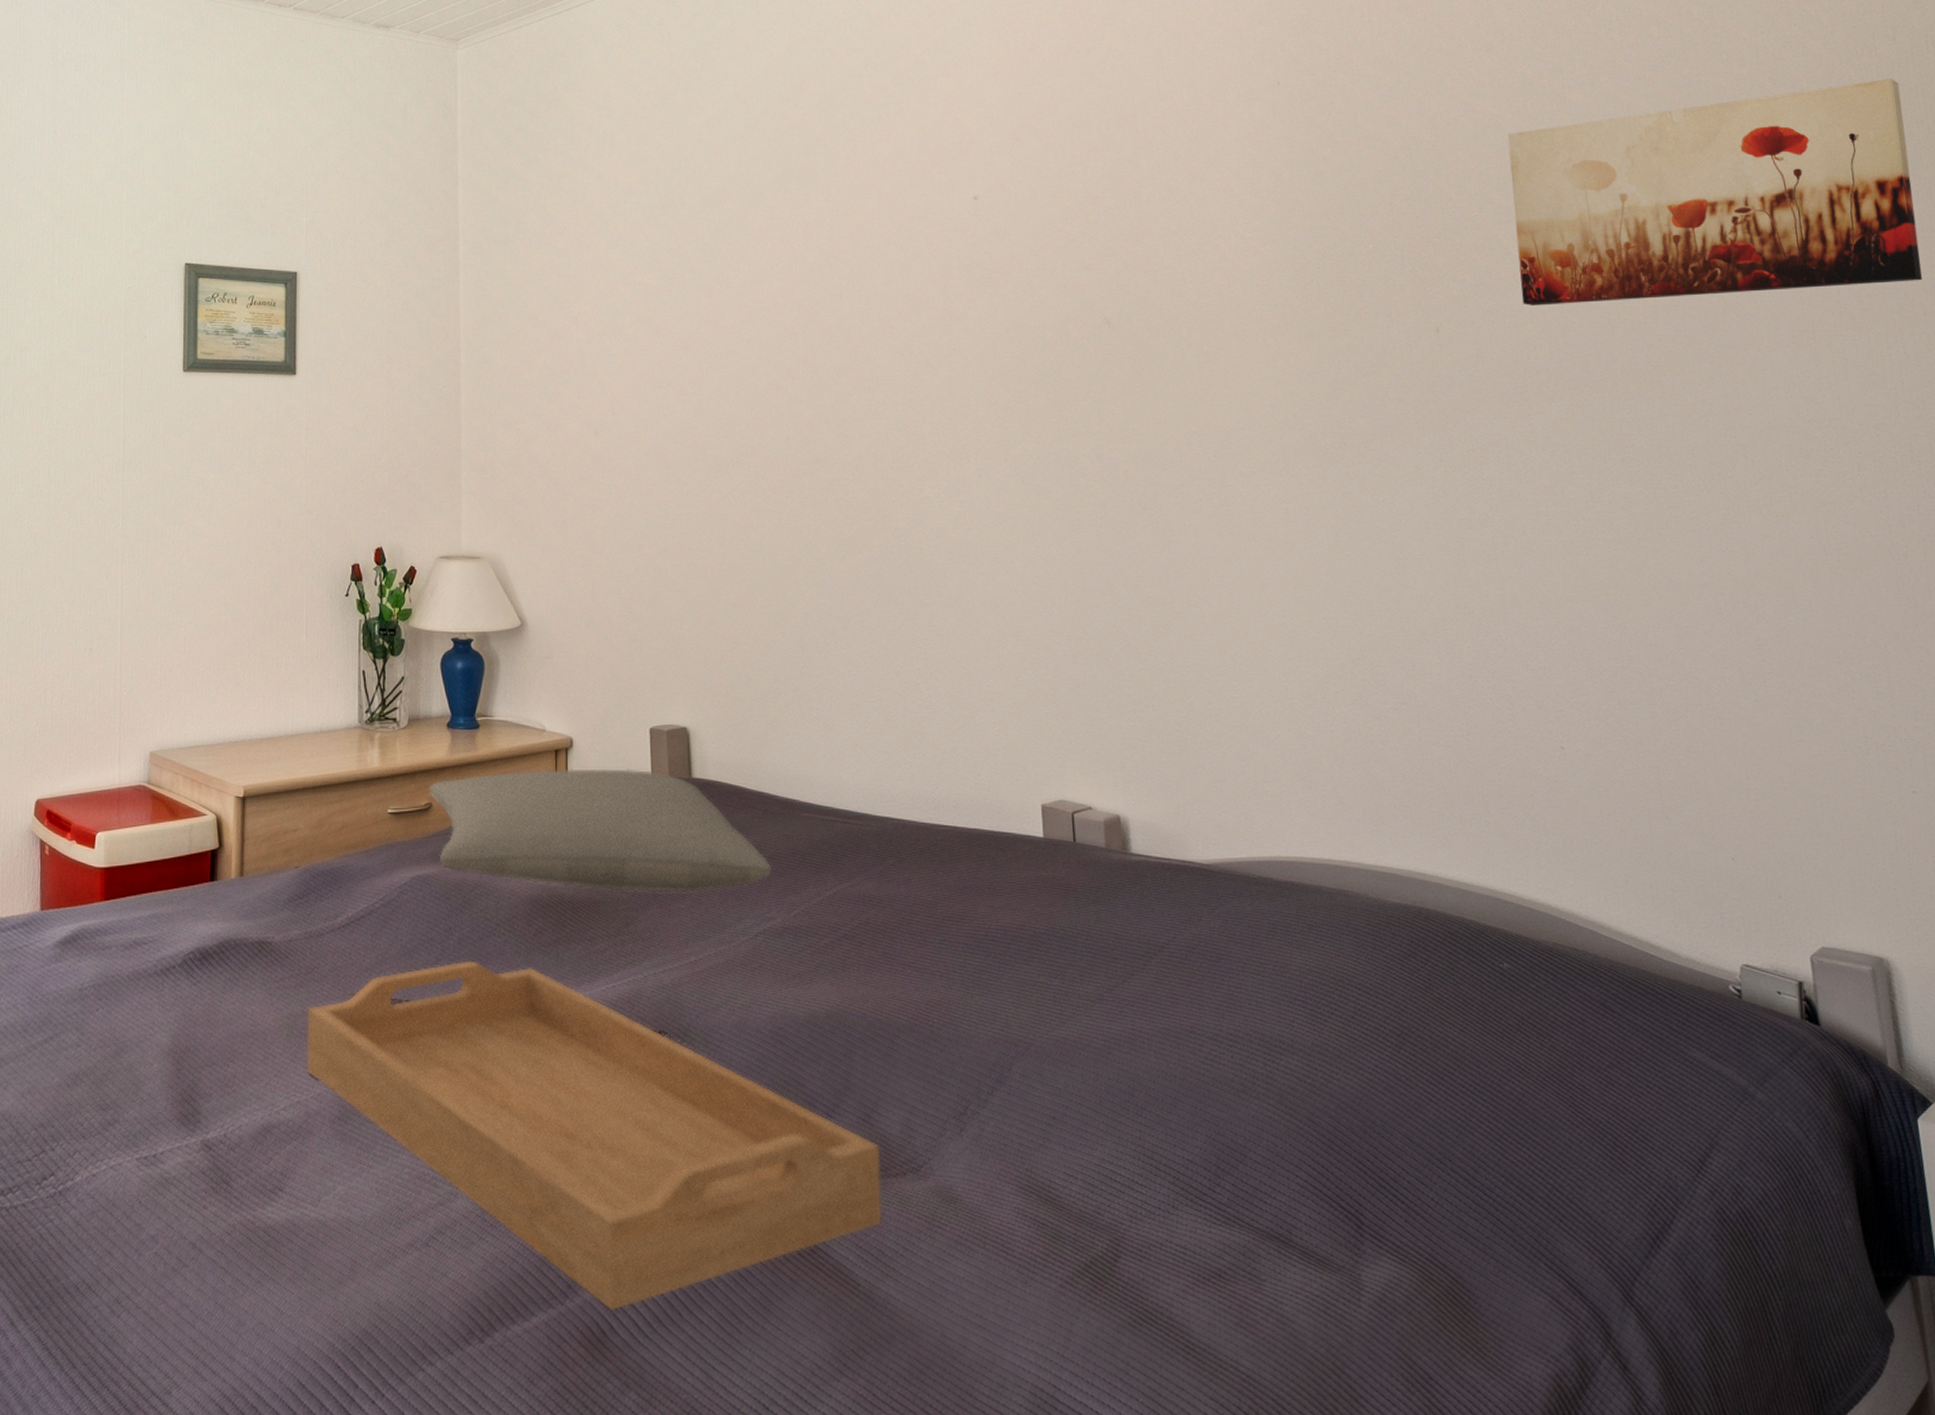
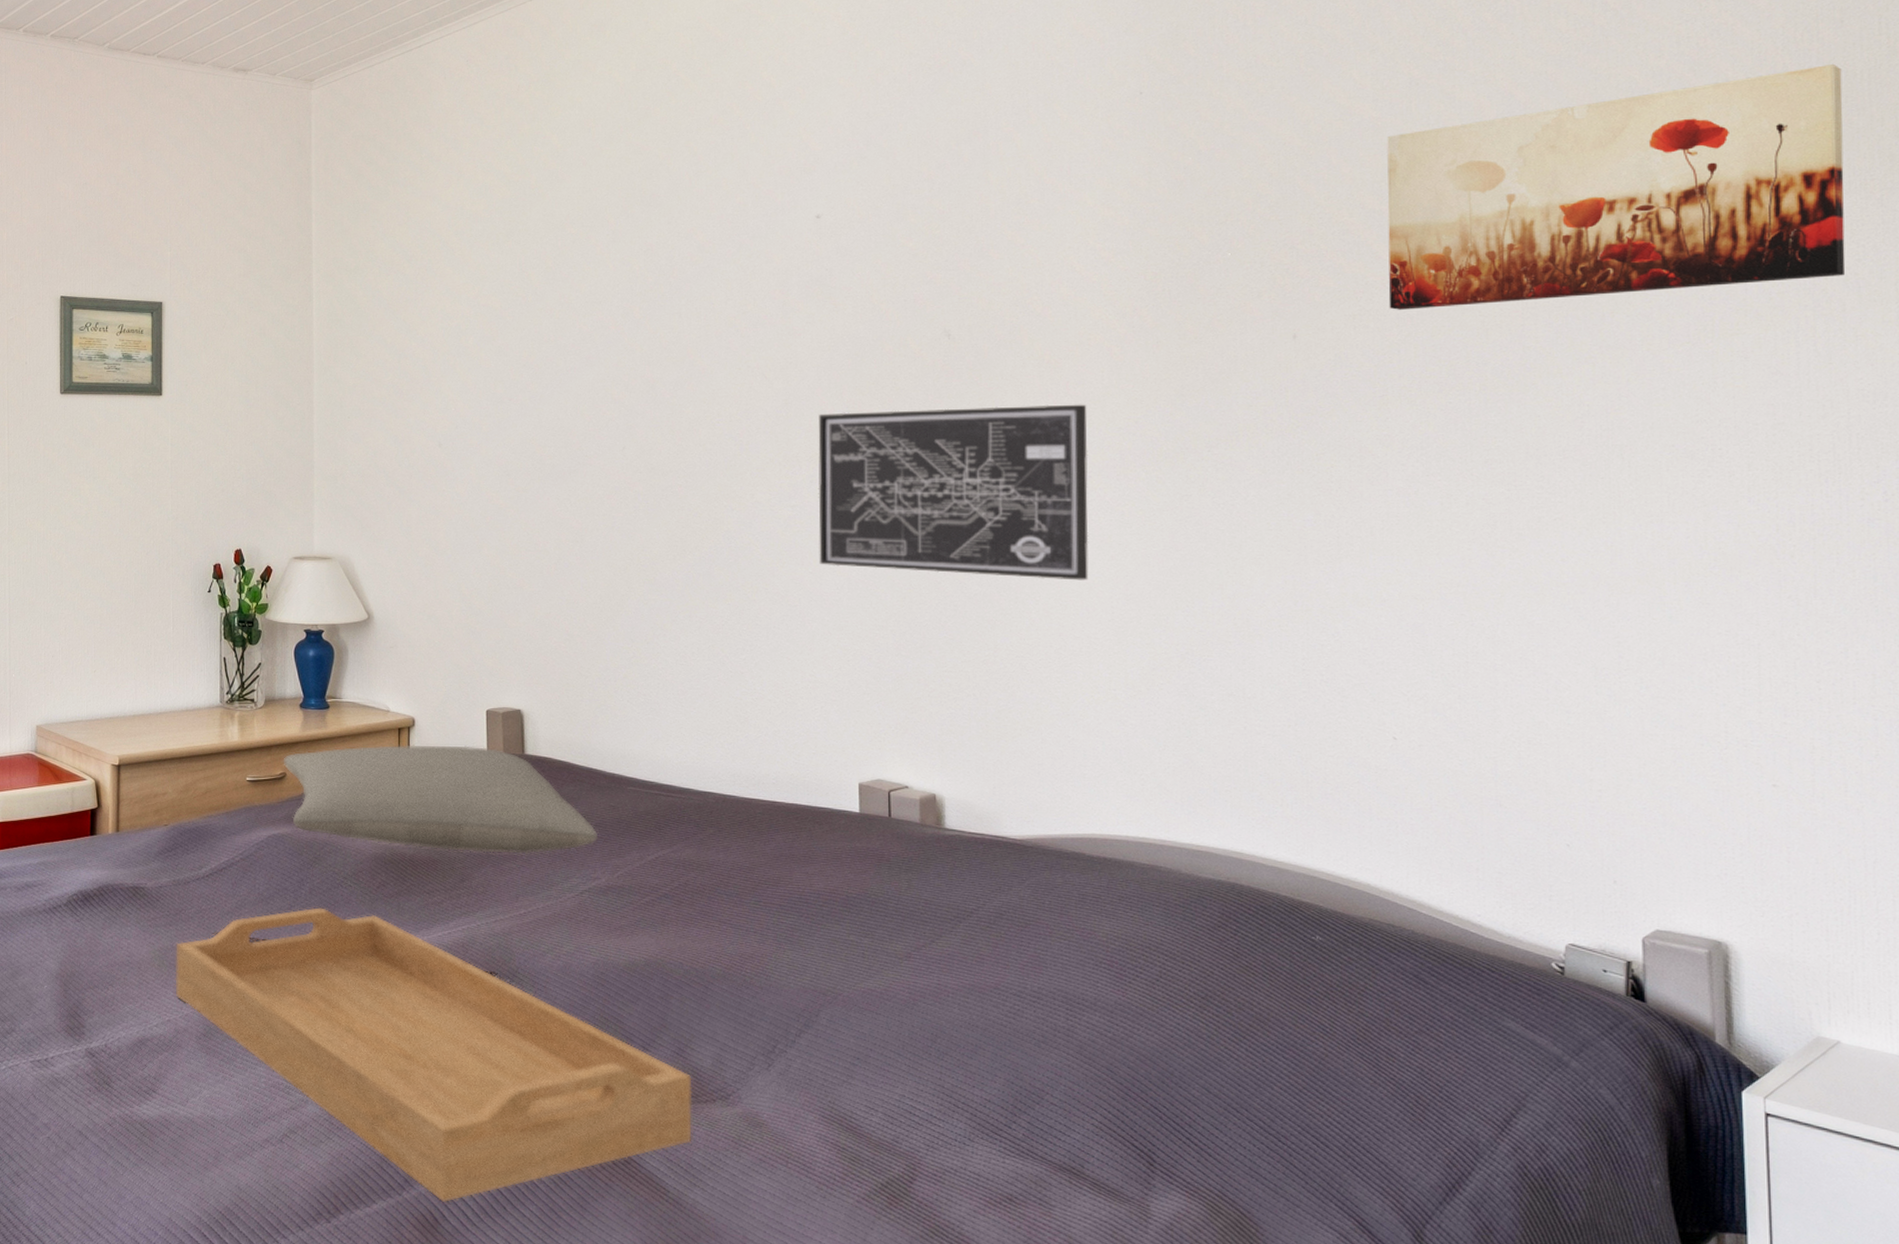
wall art: none [985,396,1259,582] -> present [818,404,1089,581]

